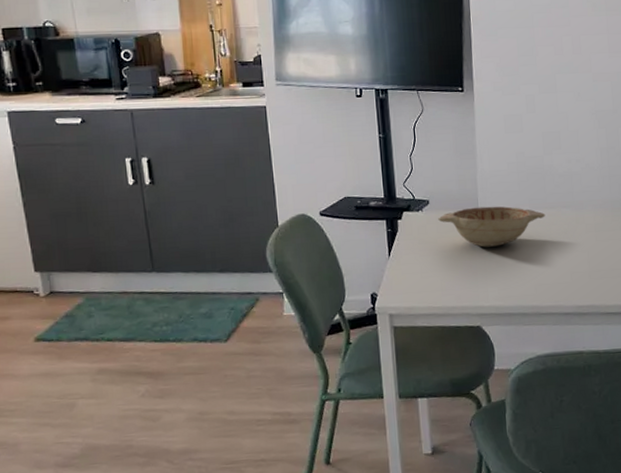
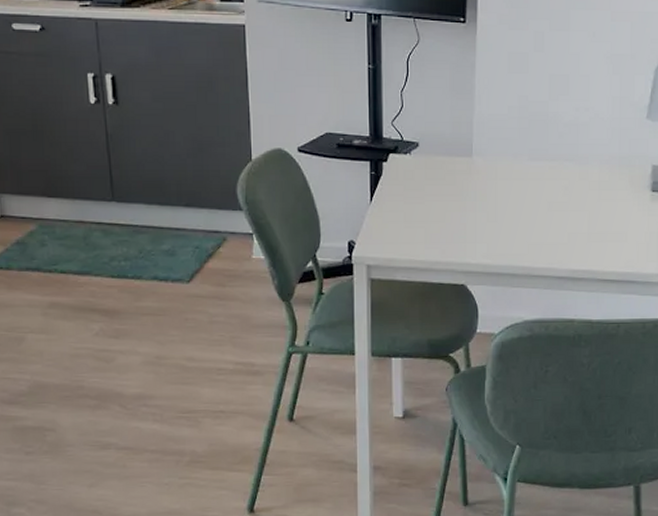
decorative bowl: present [438,206,546,247] -> none [427,154,546,199]

